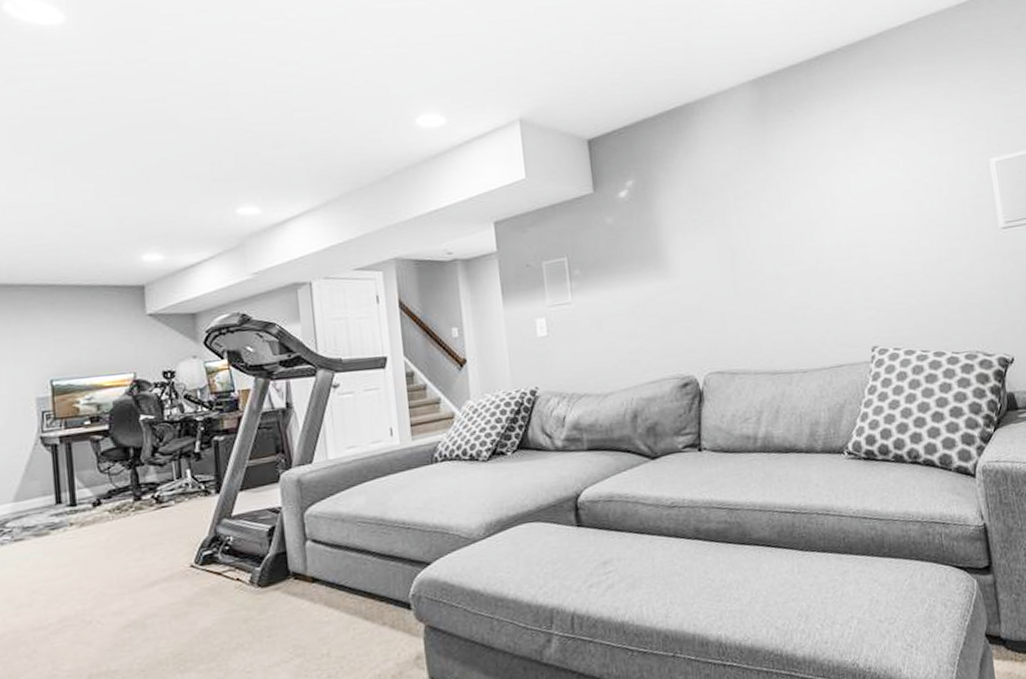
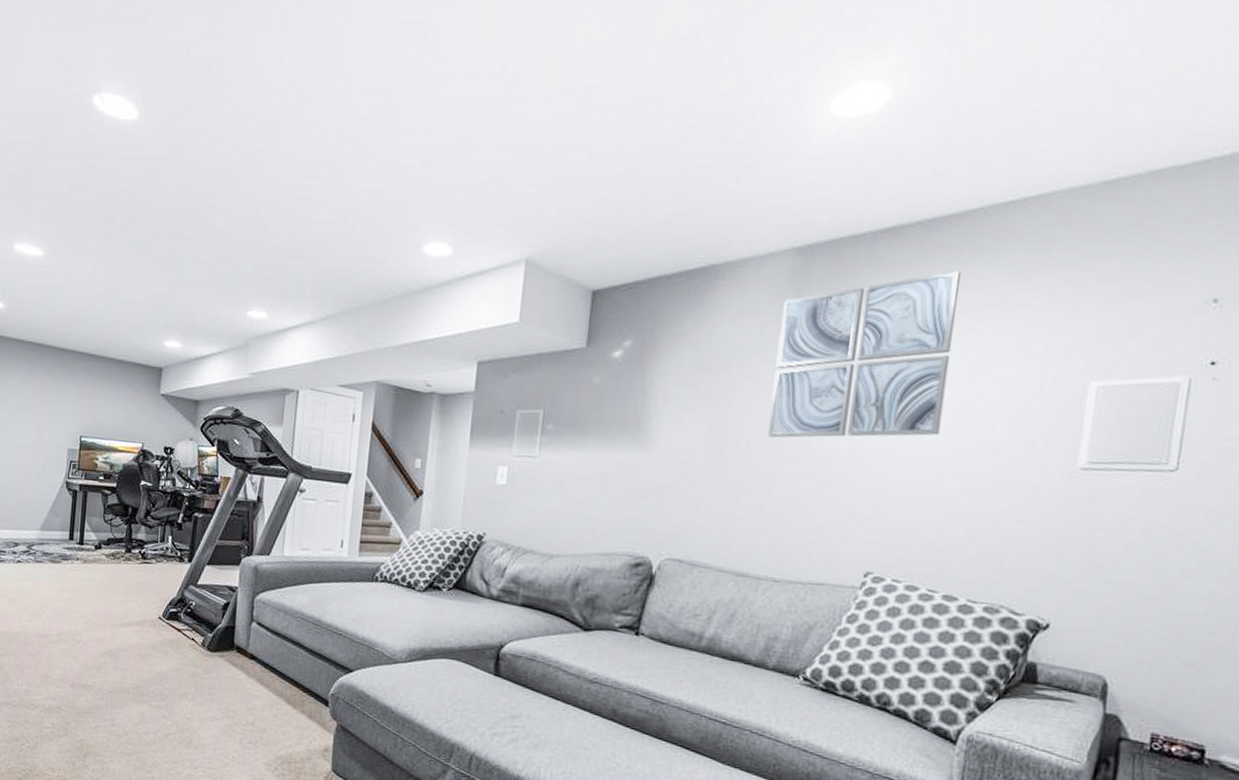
wall art: none [752,85,897,246] -> present [767,271,961,438]

